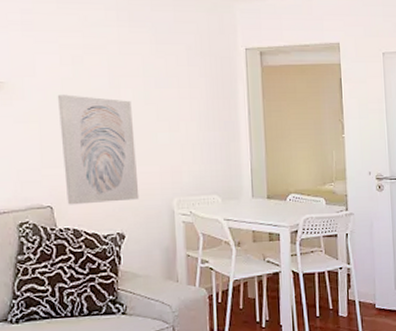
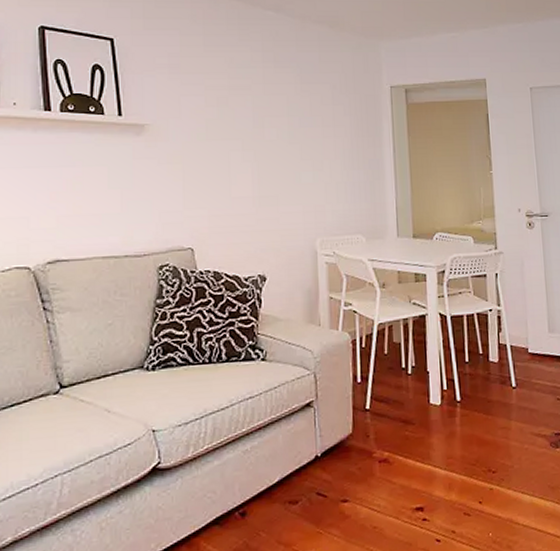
wall art: present [57,94,139,205] -> none [201,135,282,247]

